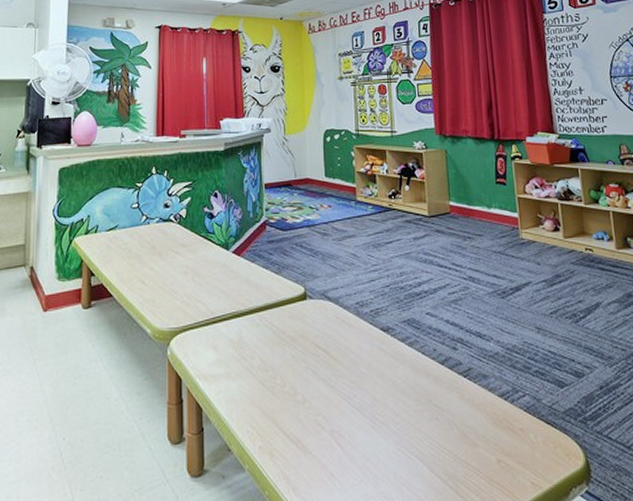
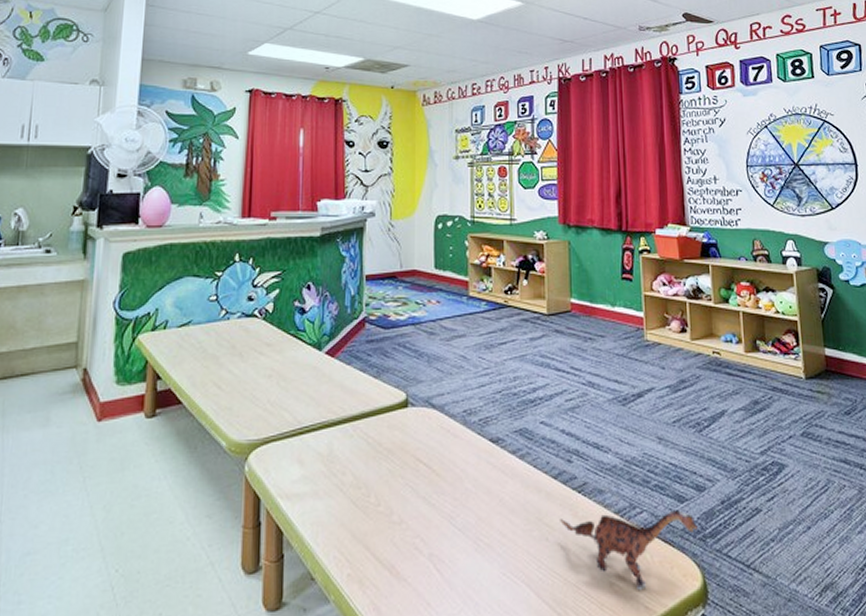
toy dinosaur: none [448,394,578,468] -> present [560,510,698,591]

